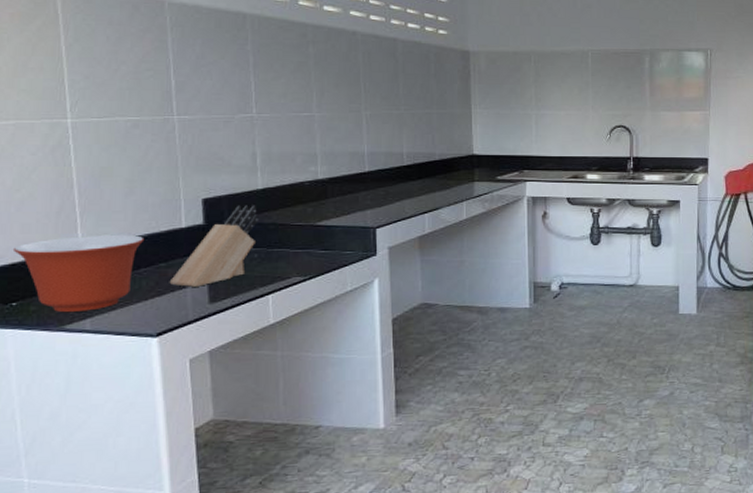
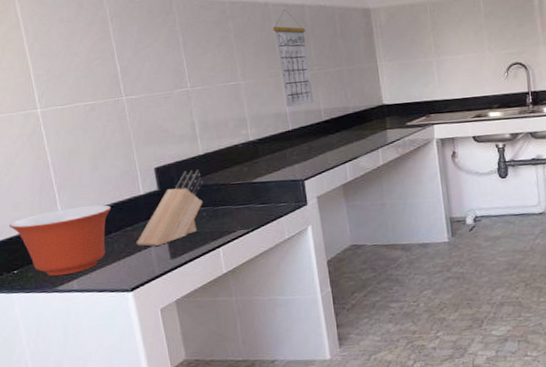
calendar: none [359,41,397,147] -> present [273,9,314,108]

